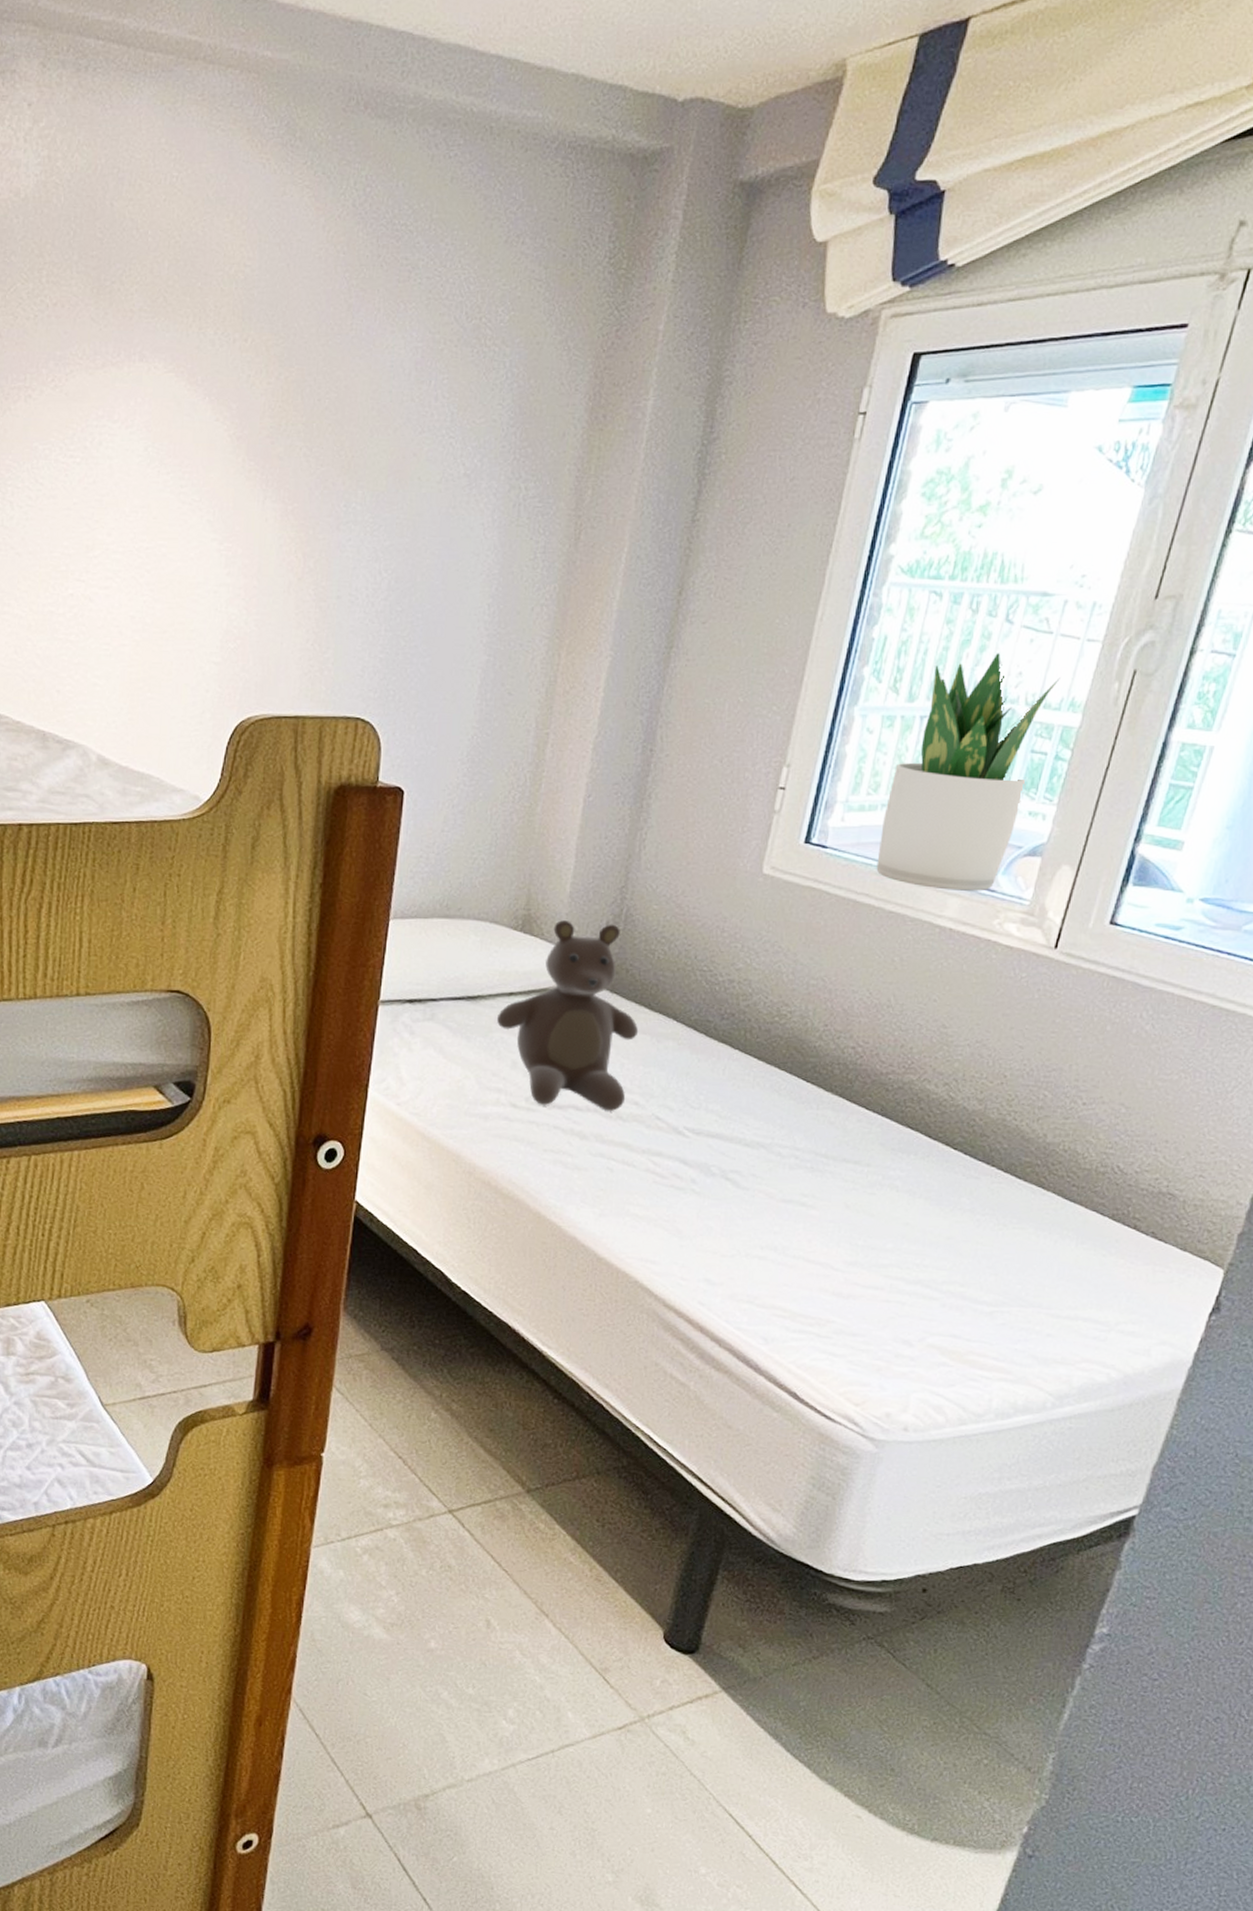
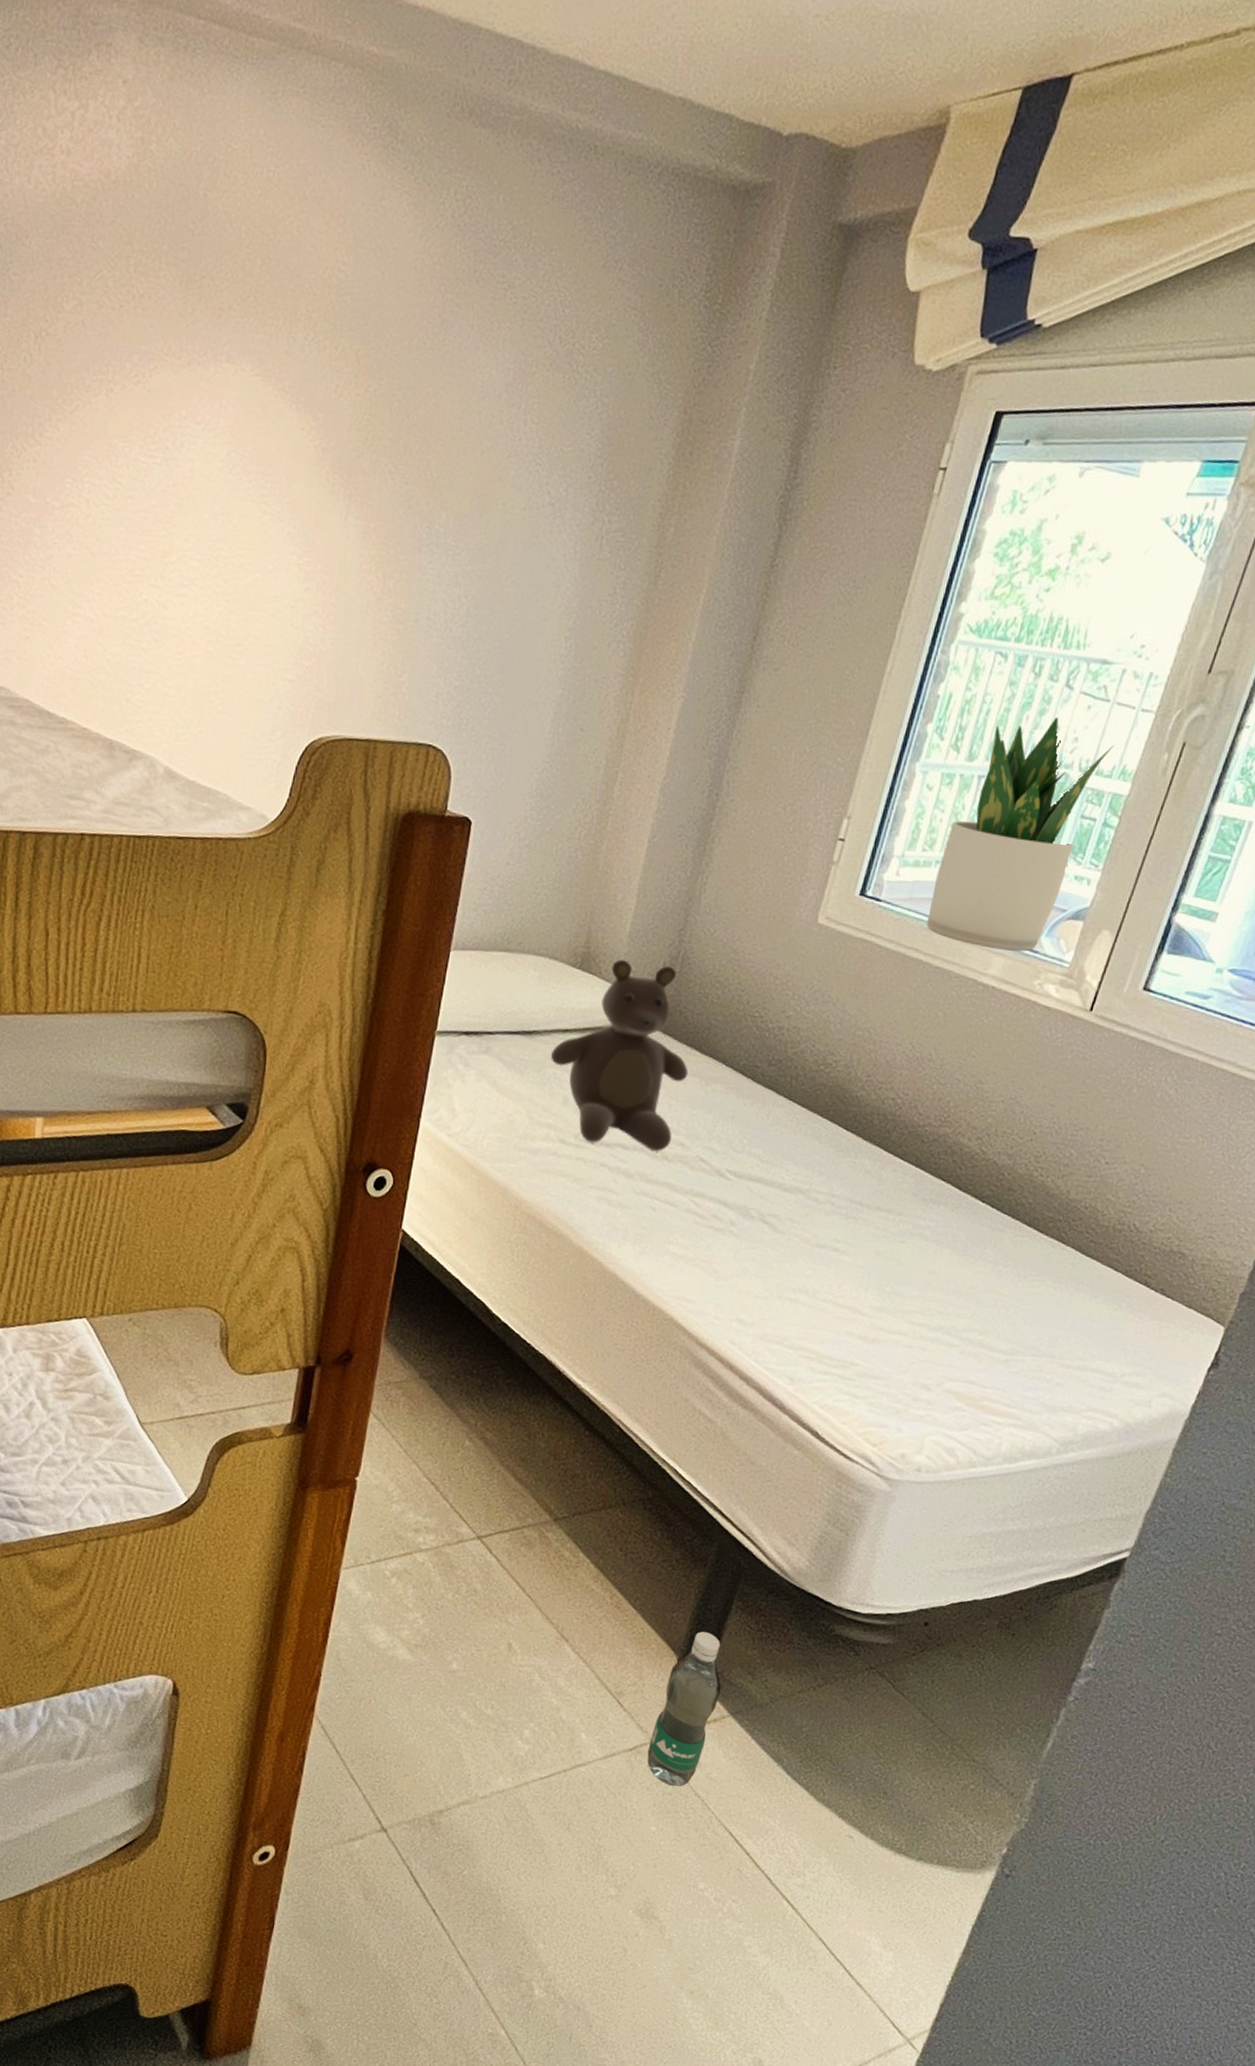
bottle: none [637,1603,712,1767] -> present [647,1631,722,1787]

